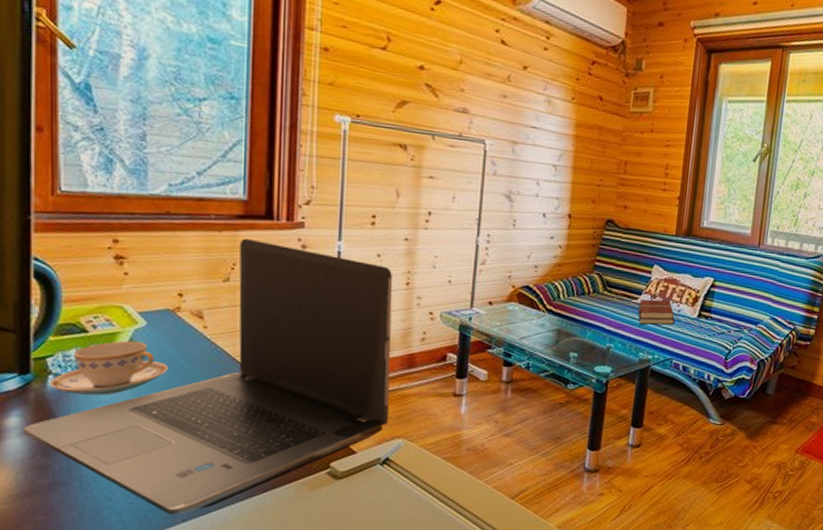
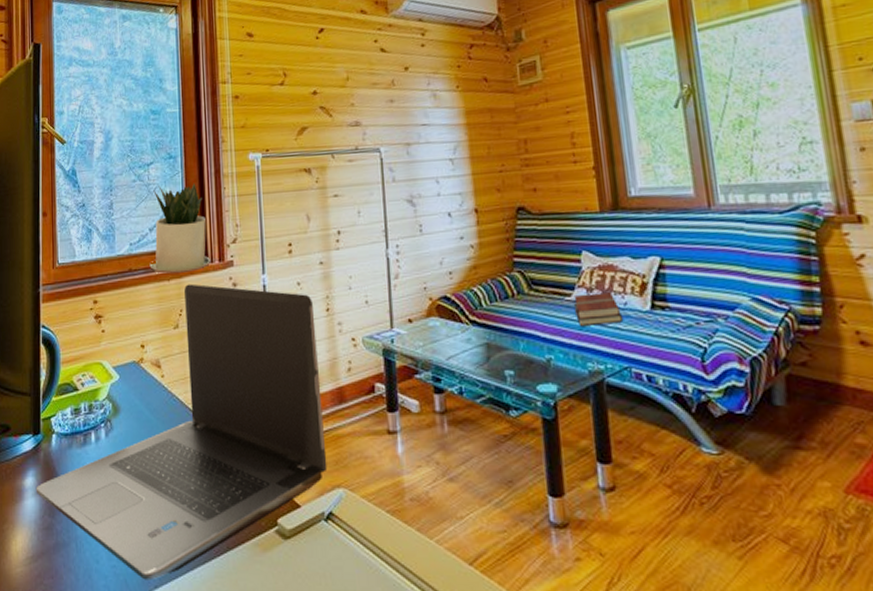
teacup: present [50,341,168,395] -> none [53,396,137,452]
planter: none [195,127,277,227] -> present [149,183,211,274]

